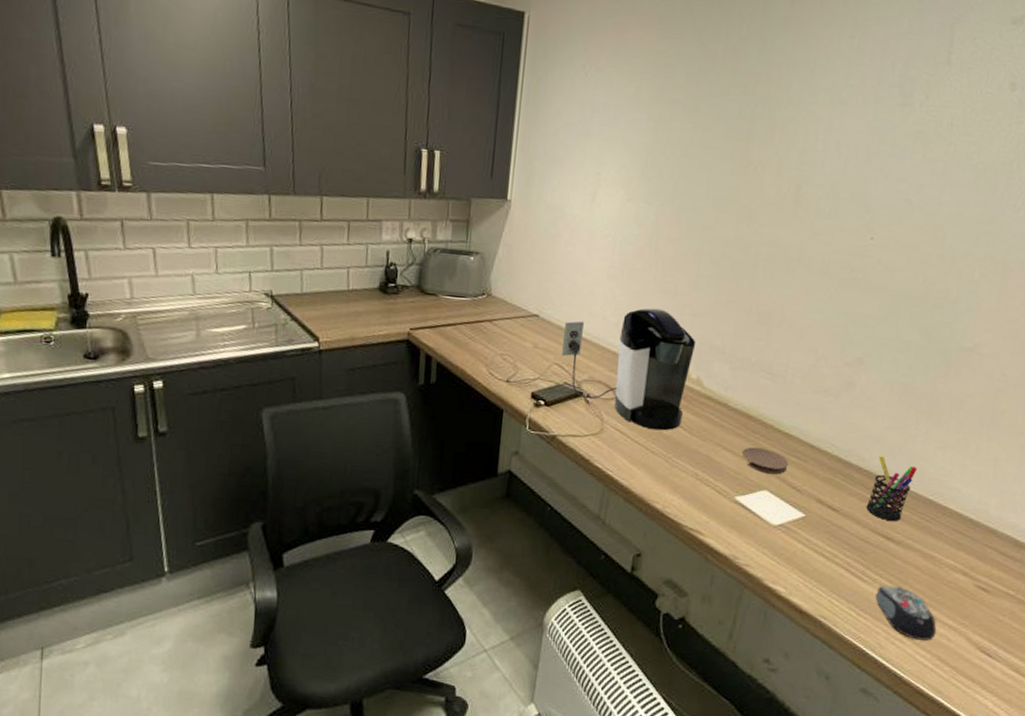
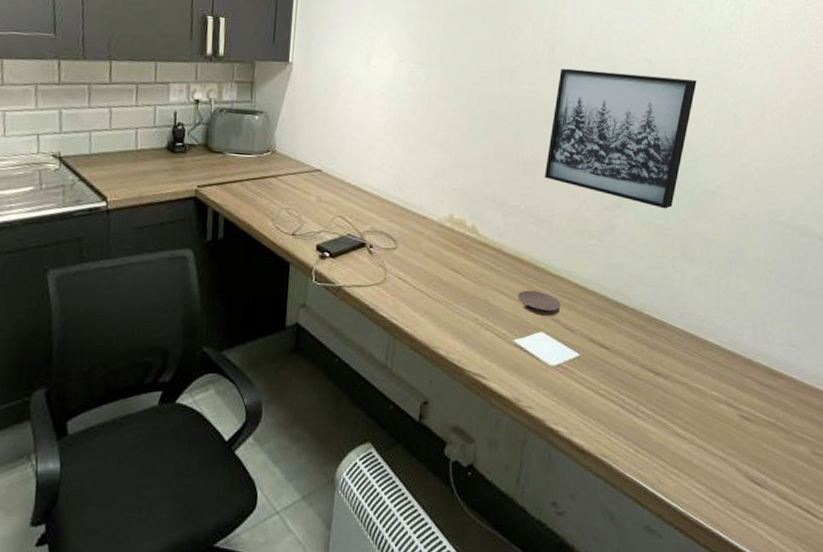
coffee maker: present [561,307,696,431] -> none [343,160,470,278]
wall art: none [779,209,964,367] -> present [544,68,697,209]
pen holder: present [866,456,917,522] -> none [635,294,677,357]
computer mouse: present [875,584,937,641] -> none [650,419,709,473]

